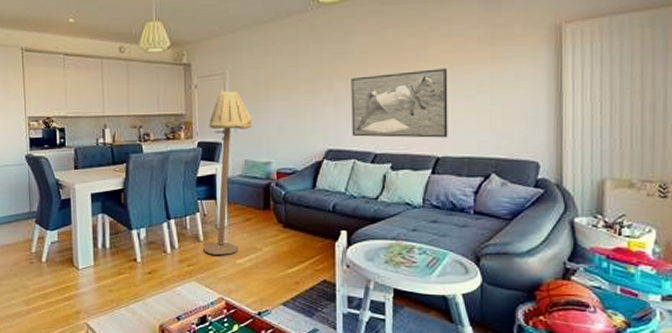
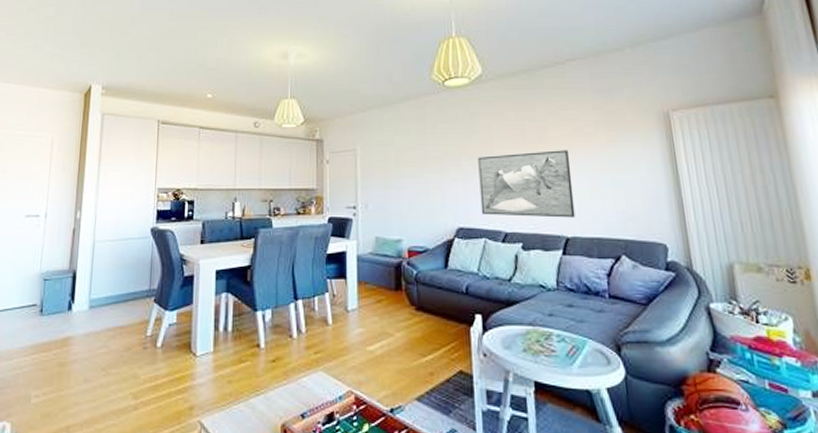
floor lamp: present [203,90,252,255] -> none [332,166,383,341]

